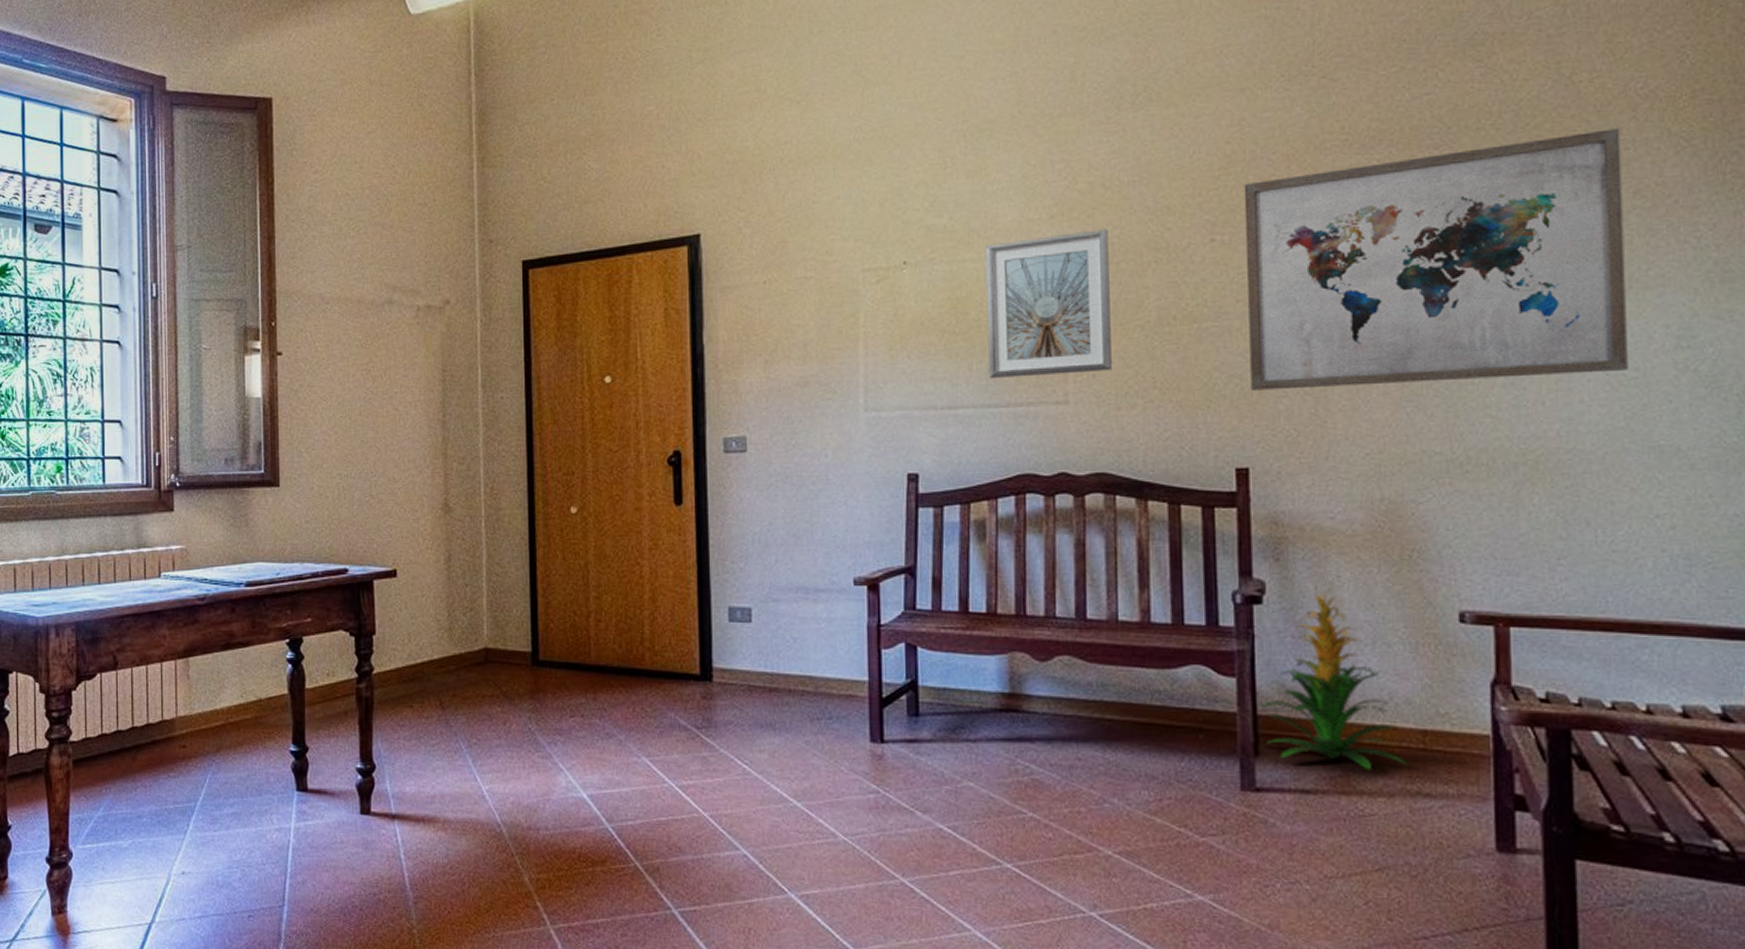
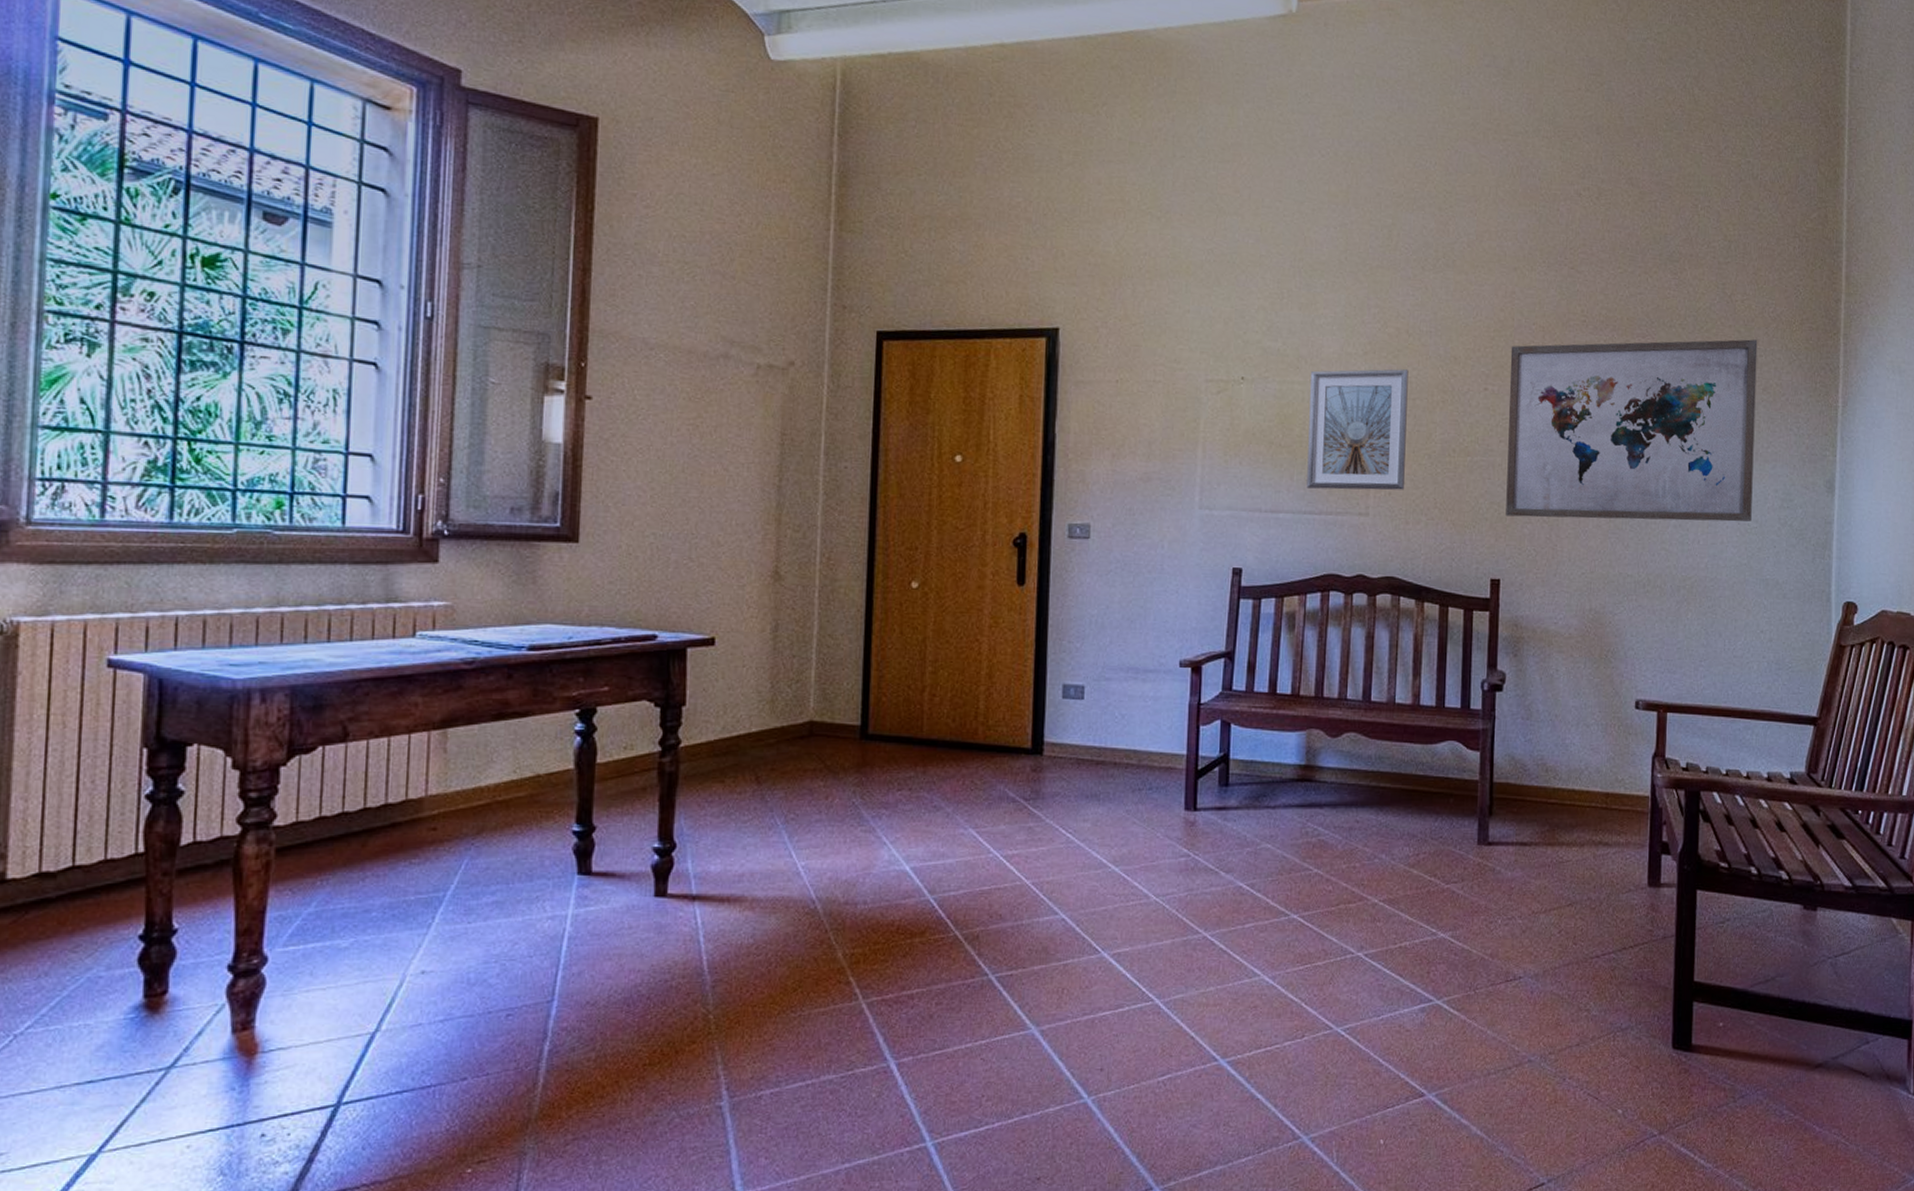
indoor plant: present [1260,587,1408,770] -> none [1496,679,1594,825]

